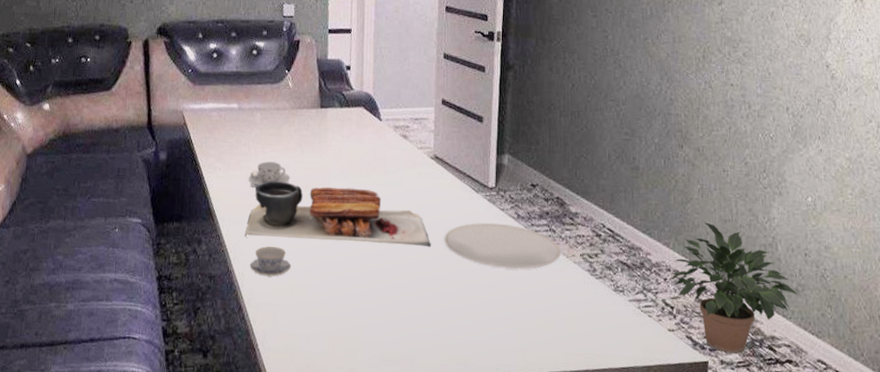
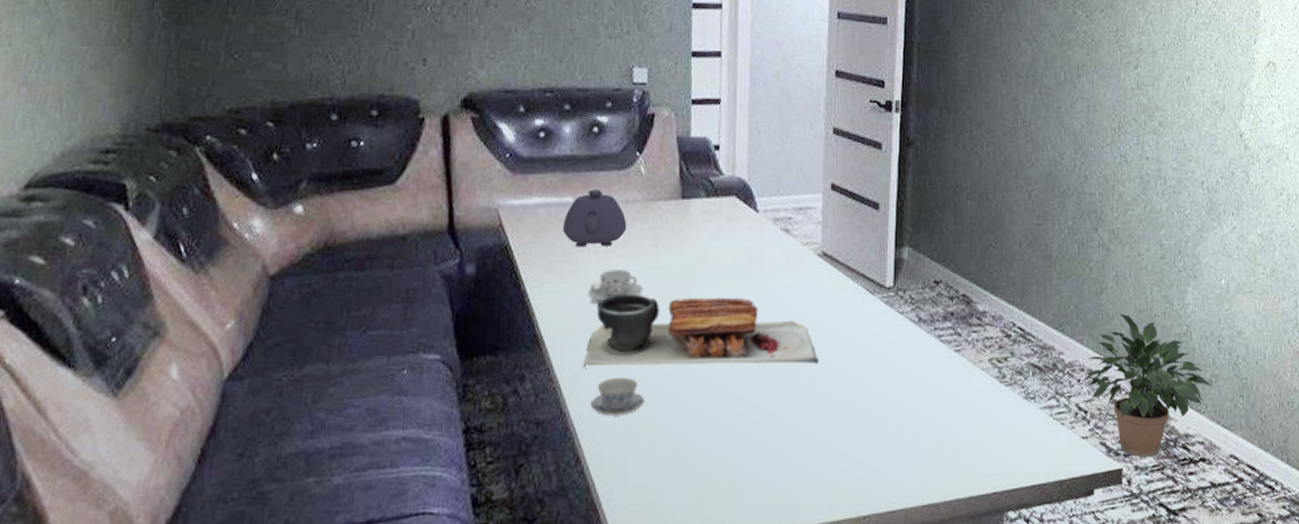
teapot: none [229,99,278,143] -> present [562,190,627,246]
plate: present [444,222,562,269] -> none [834,329,968,382]

